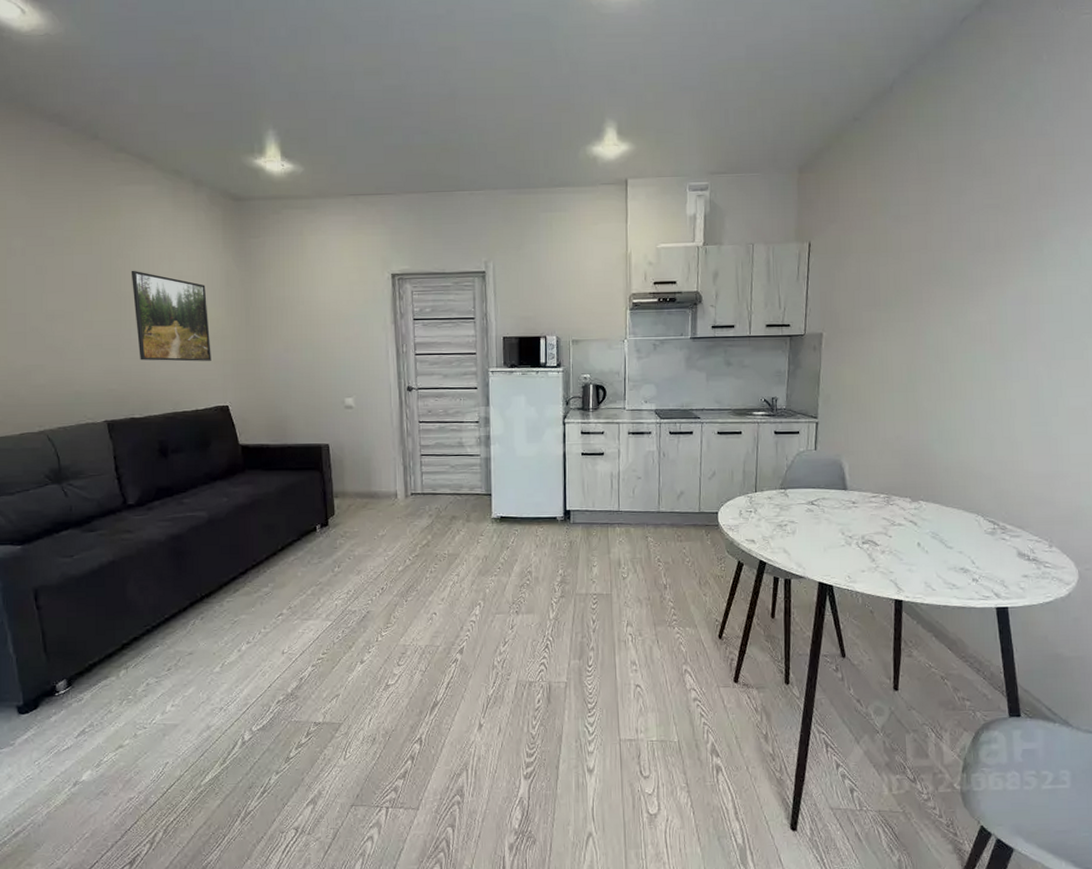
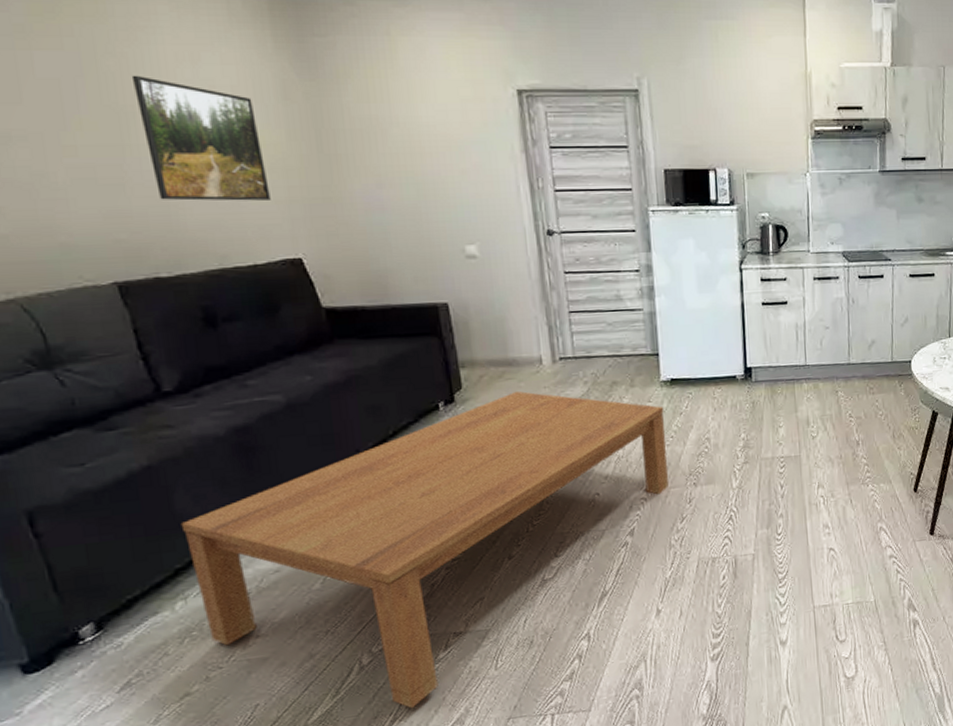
coffee table: none [129,520,494,784] -> present [180,391,668,709]

